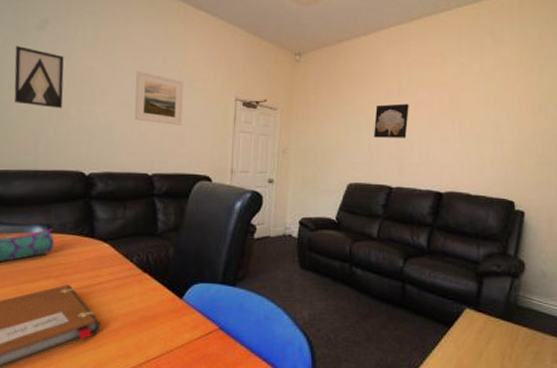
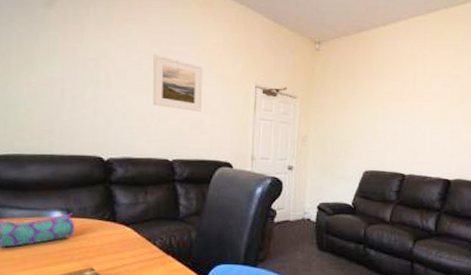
wall art: present [14,45,64,109] -> none [21,22,77,92]
wall art: present [373,104,409,138] -> none [388,95,423,128]

